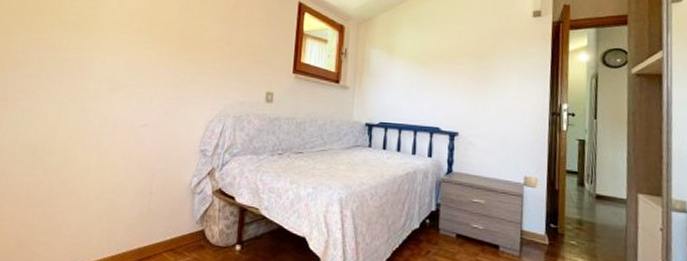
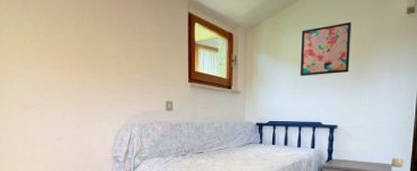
wall art: none [416,21,473,76] -> present [300,21,351,76]

